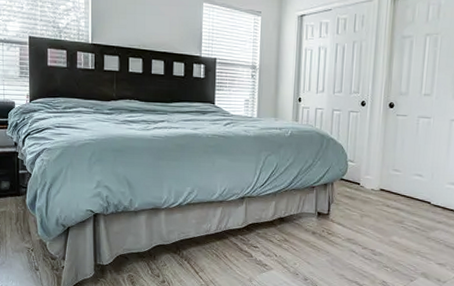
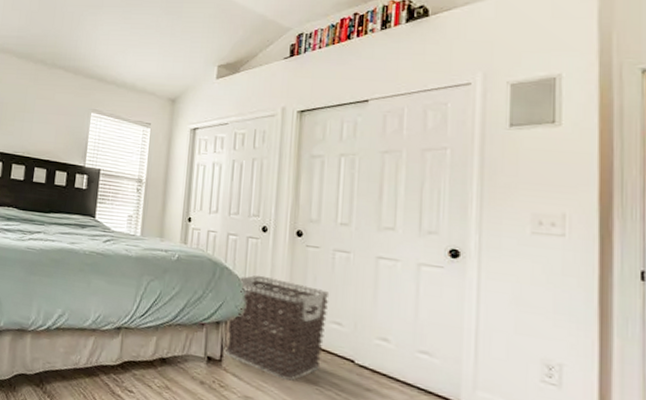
clothes hamper: none [331,142,414,223] -> present [224,275,329,381]

